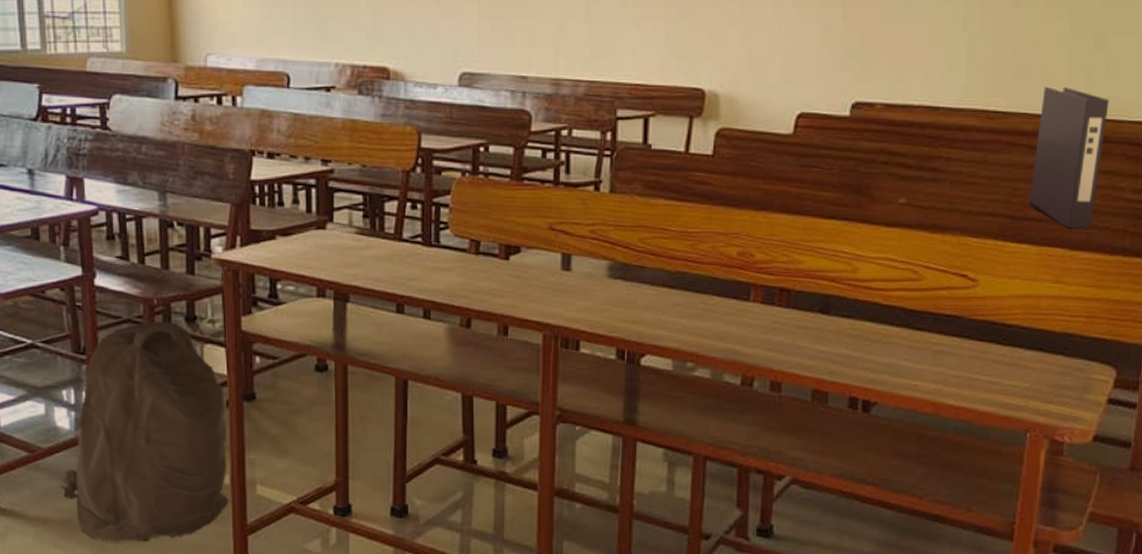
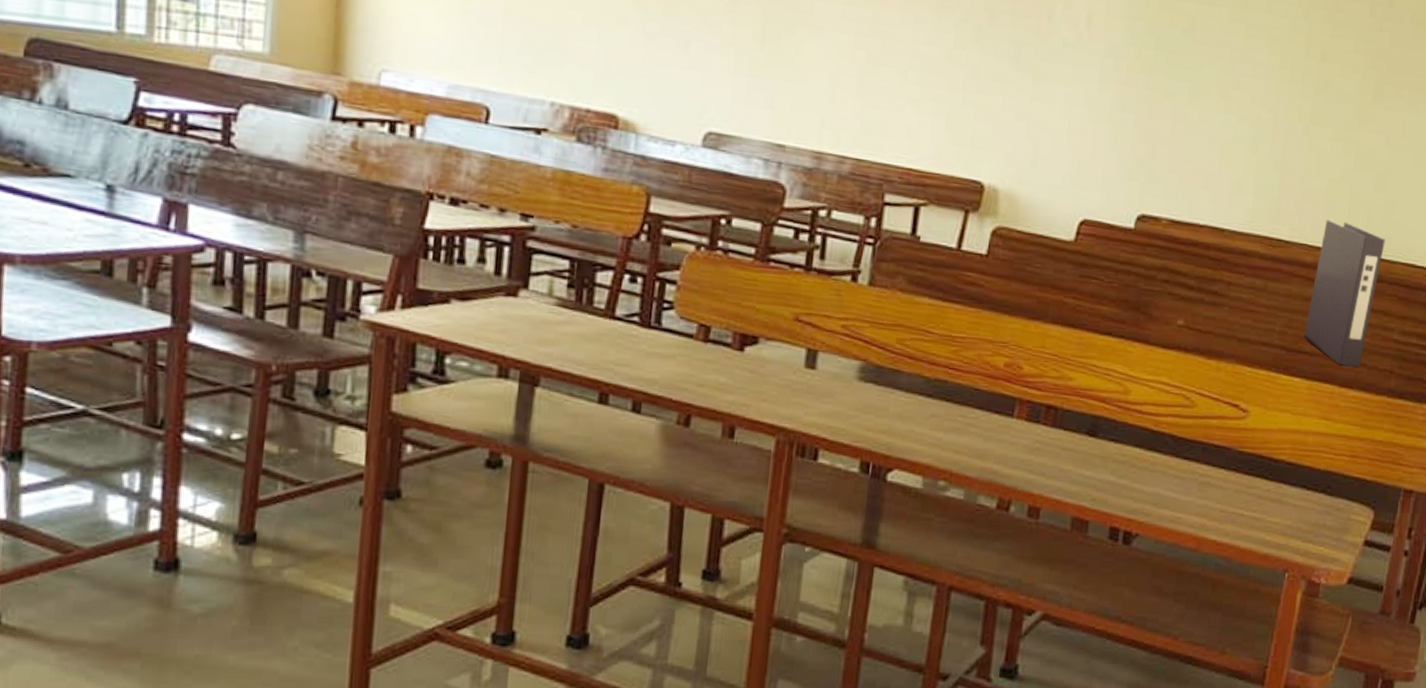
backpack: present [59,321,229,544] -> none [103,392,358,676]

